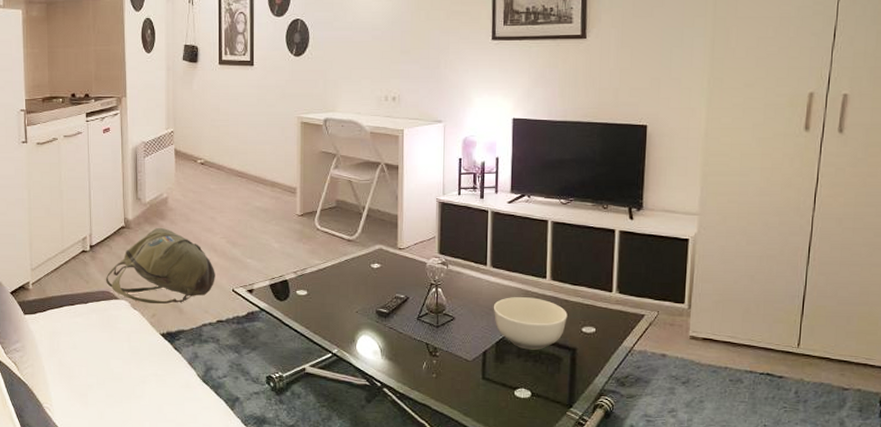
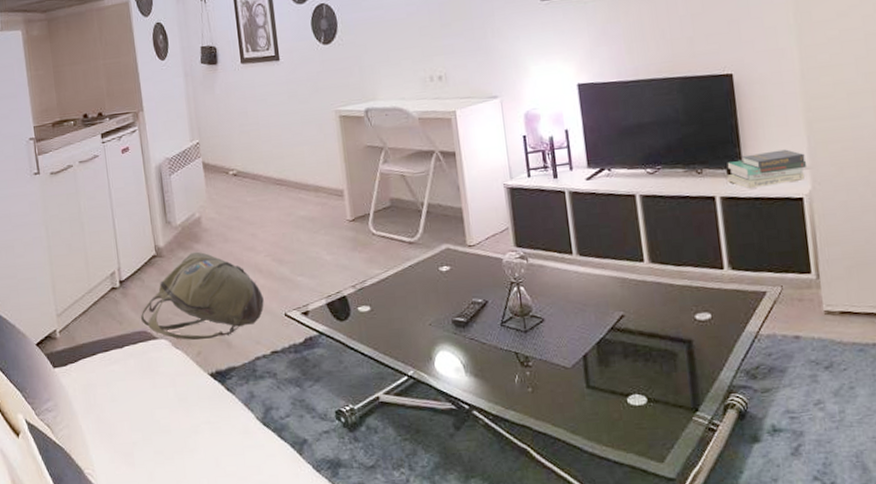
bowl: present [493,297,568,350] -> none [587,285,676,348]
books: none [628,196,697,226] -> present [727,149,807,188]

